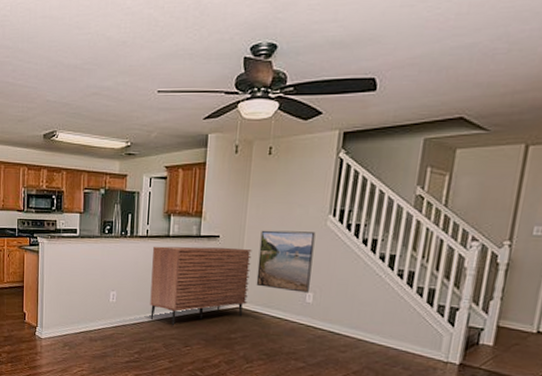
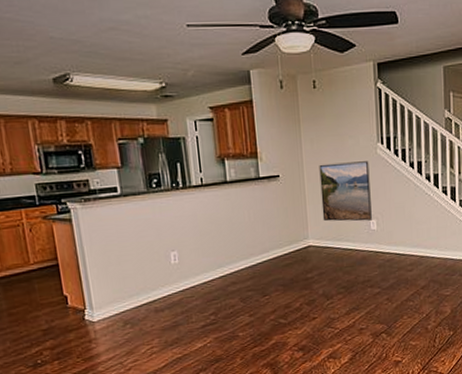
sideboard: present [150,246,252,326] -> none [210,186,317,277]

